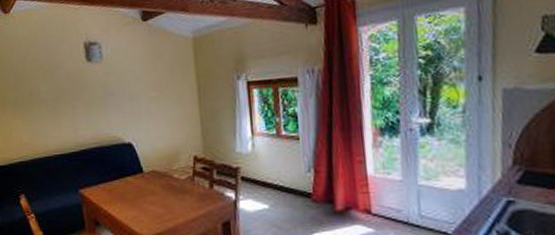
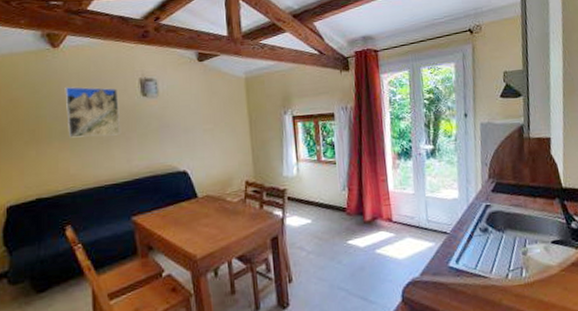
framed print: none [16,53,68,106] -> present [65,86,121,138]

